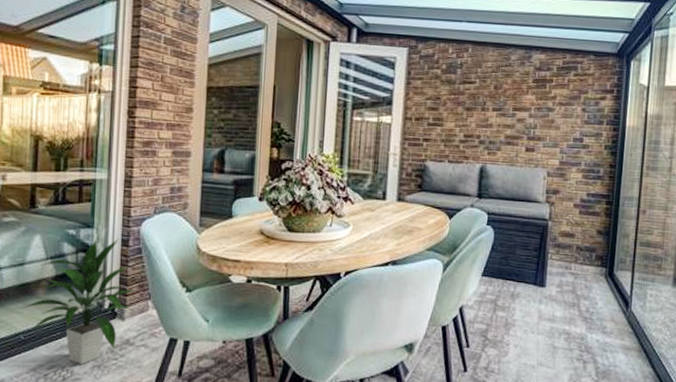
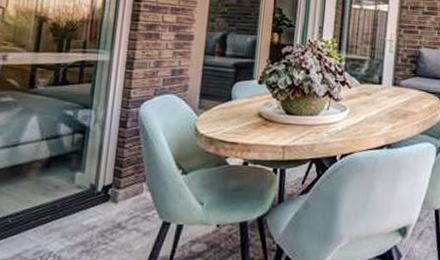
indoor plant: present [22,238,136,364] -> none [12,120,131,249]

